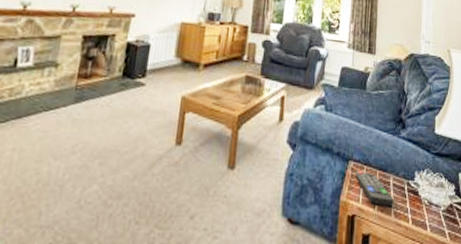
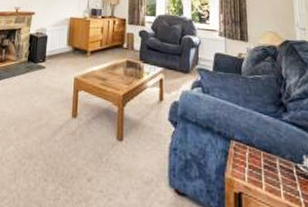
remote control: present [355,170,395,207] -> none [238,149,284,189]

